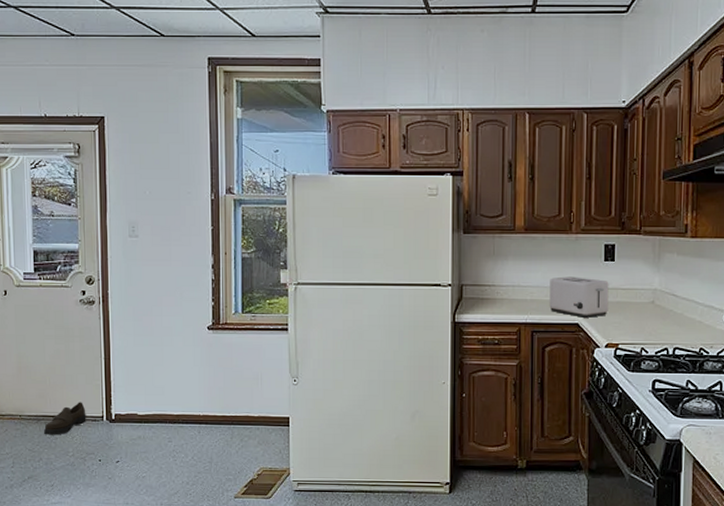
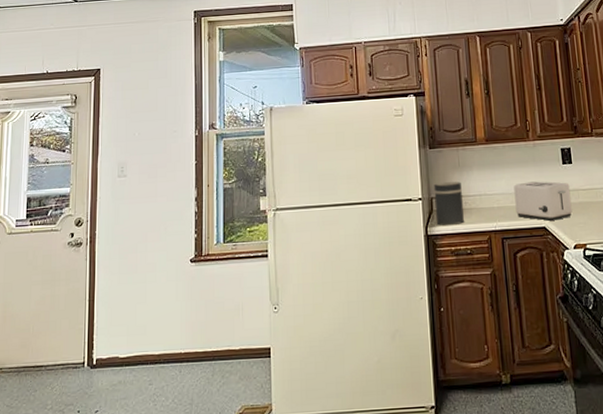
shoe: present [43,402,86,435] -> none [23,348,68,388]
cylinder: none [465,269,494,314] -> present [433,181,464,226]

